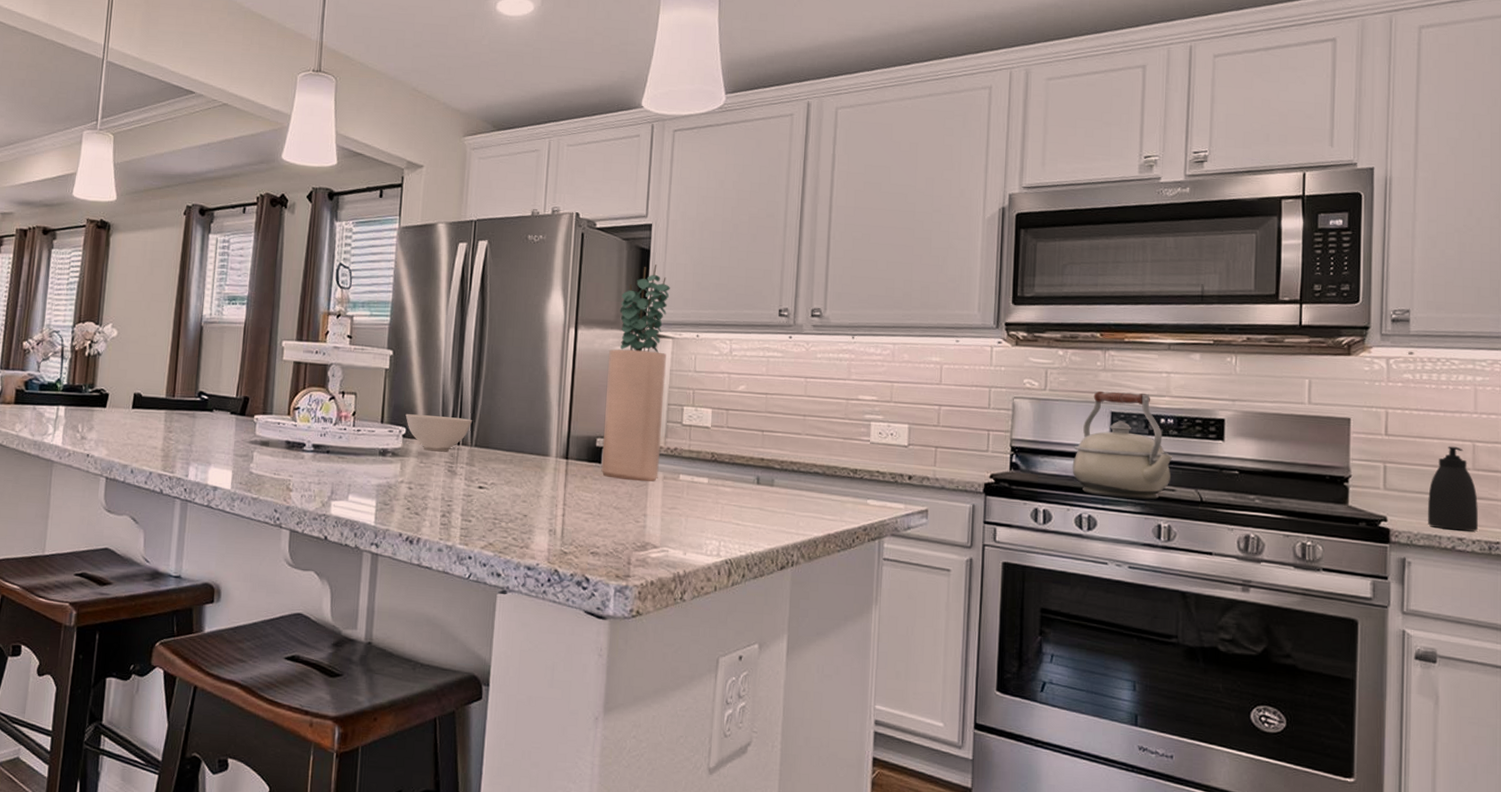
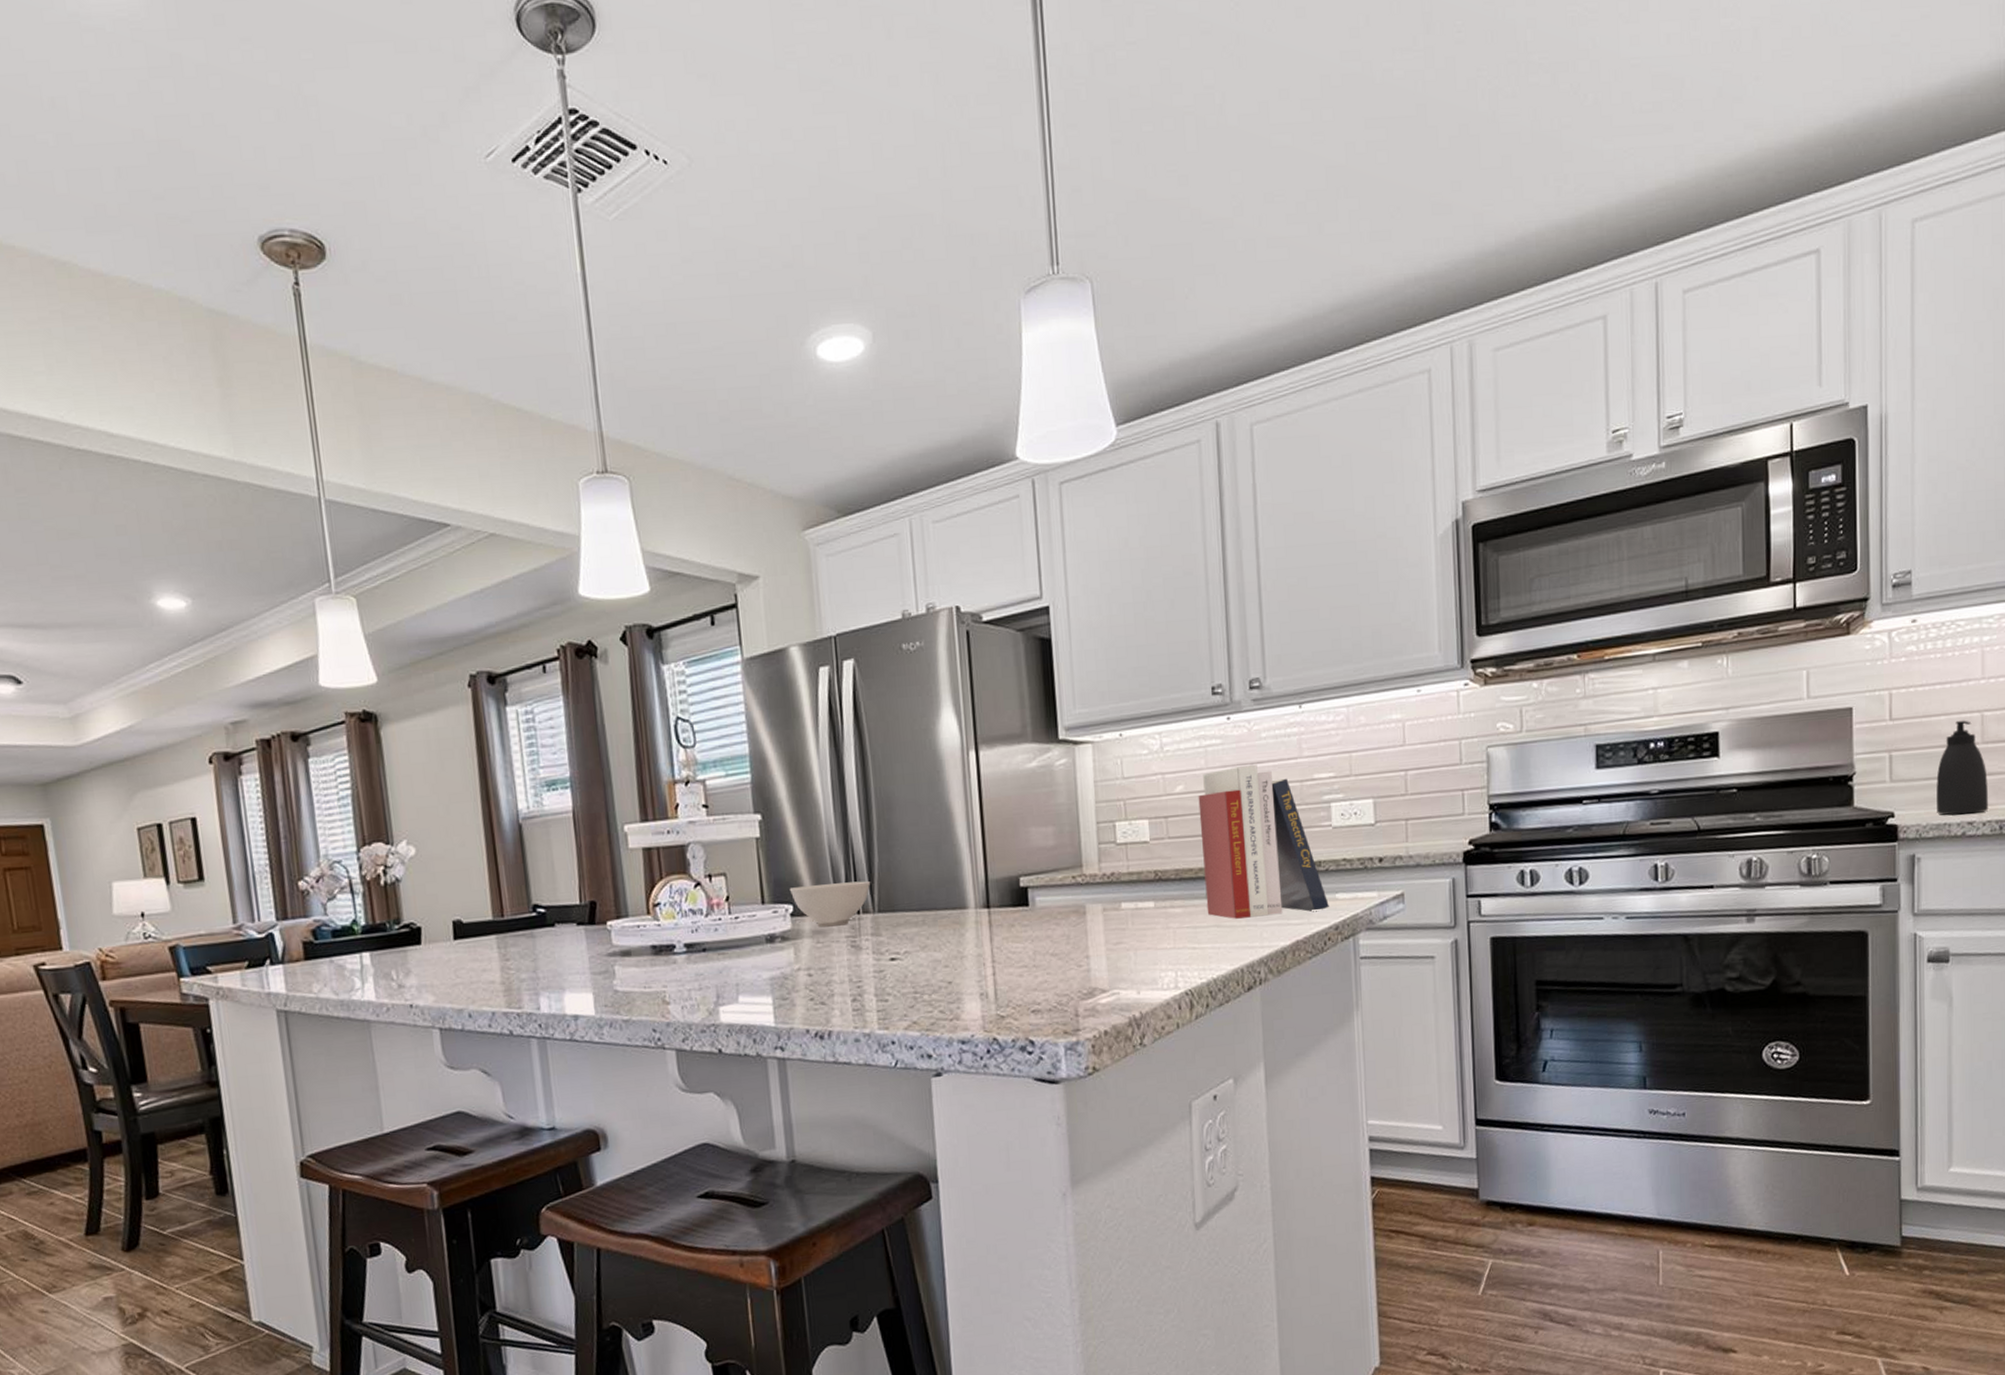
vase: present [601,264,670,482] -> none [1019,656,1097,921]
books: none [753,378,860,512] -> present [1198,764,1329,919]
kettle: present [1072,390,1173,500] -> none [1557,716,1666,844]

